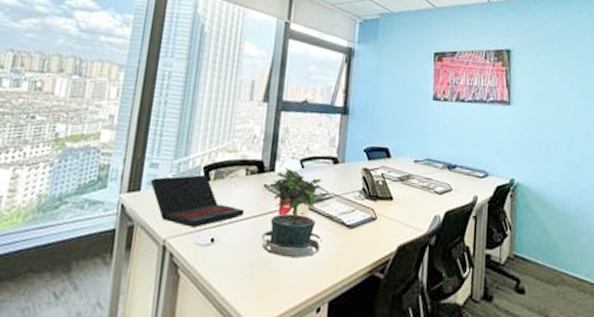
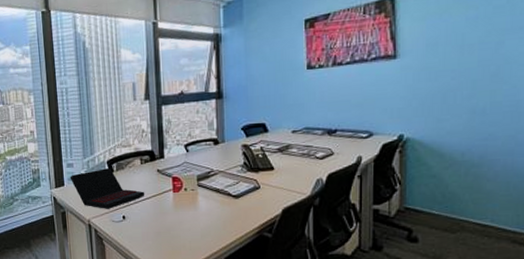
potted plant: present [261,167,325,259] -> none [161,153,214,226]

